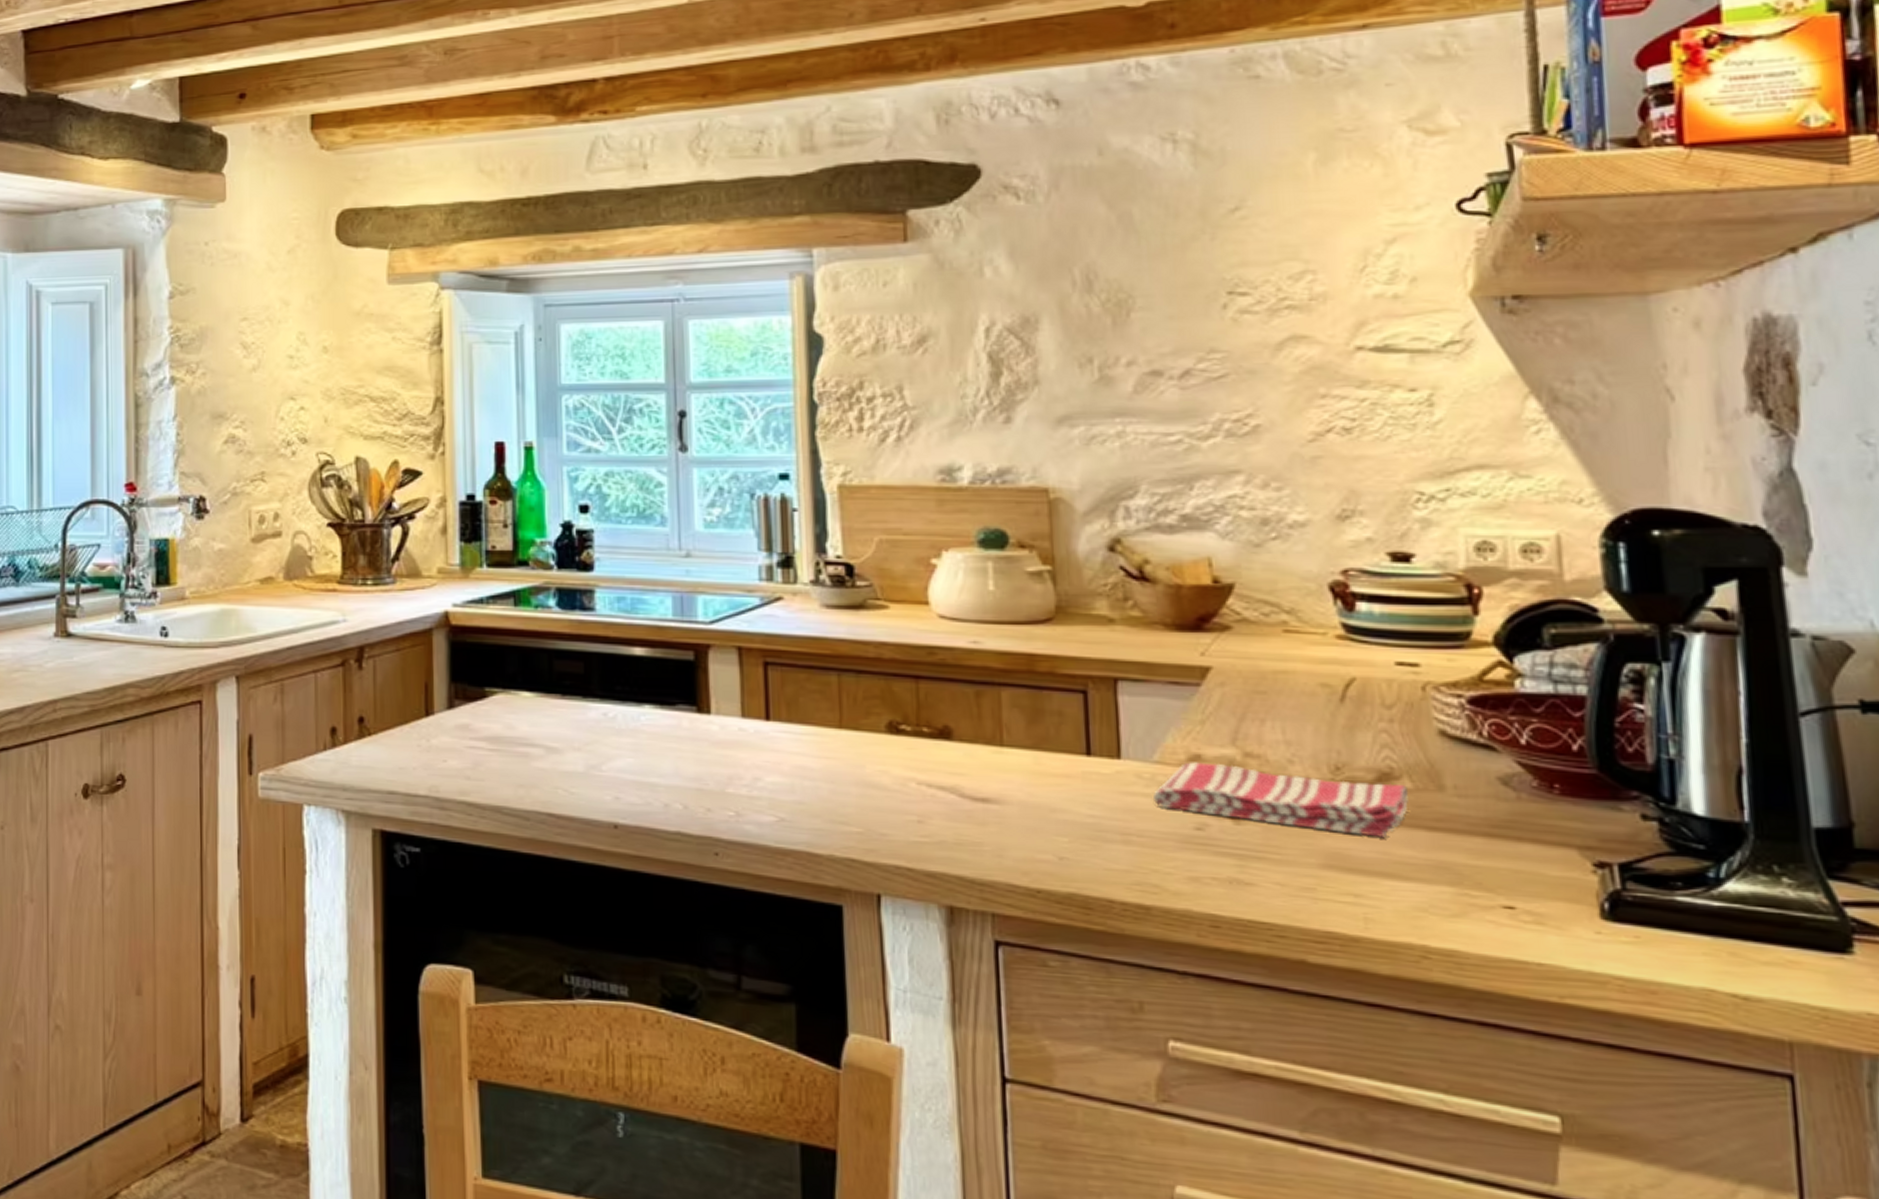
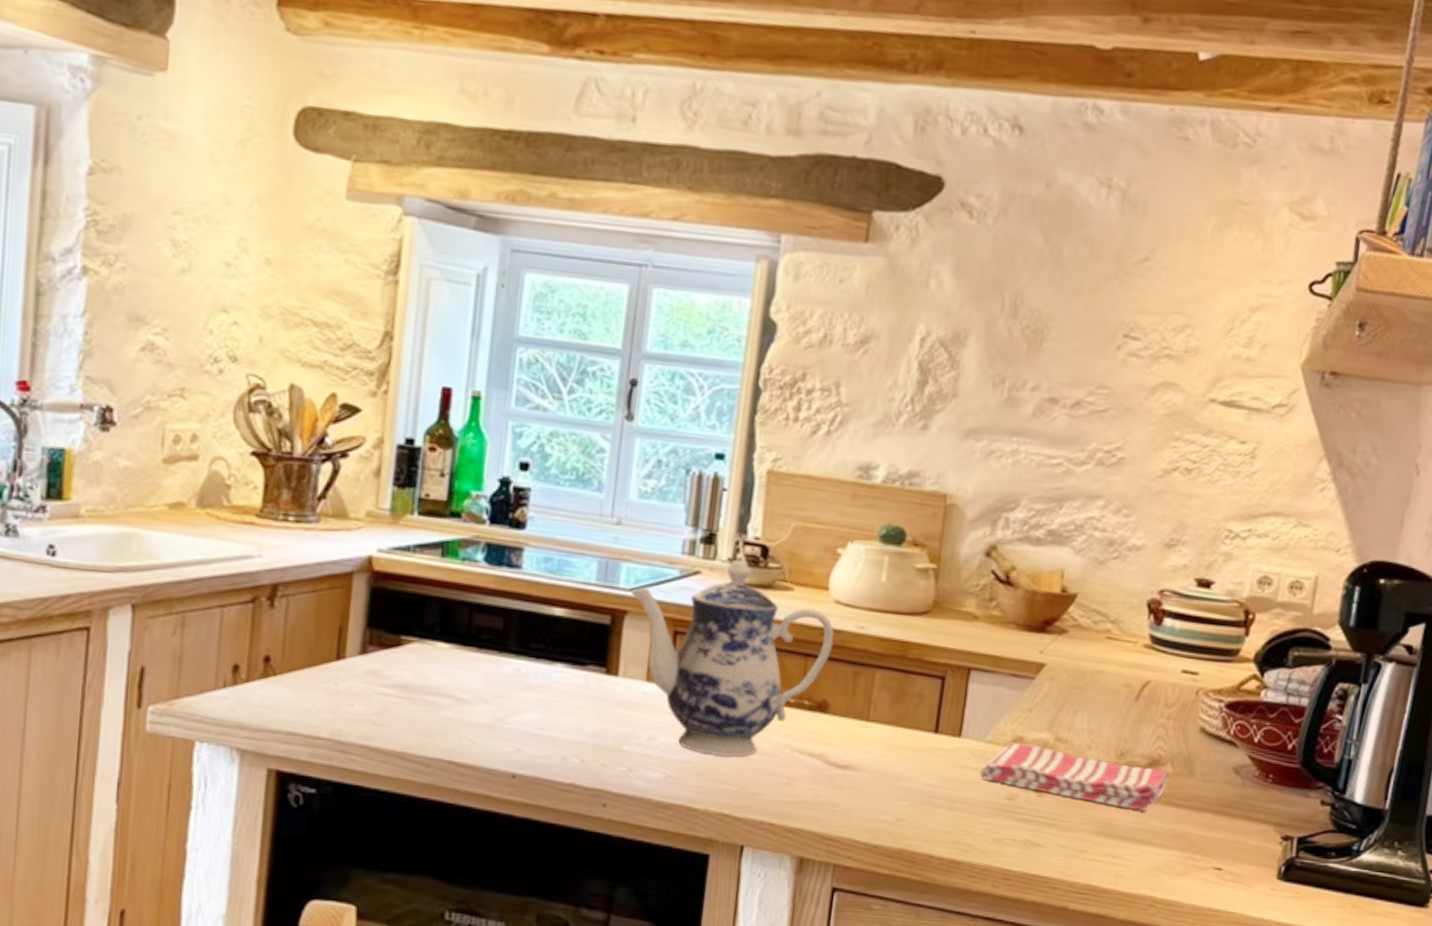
teapot: none [711,581,946,795] -> present [631,559,834,757]

